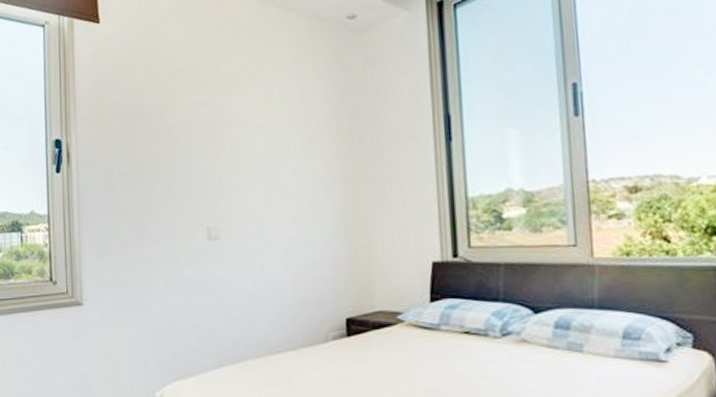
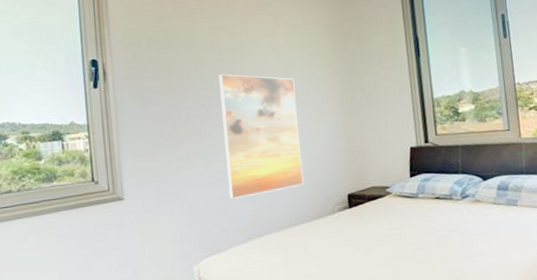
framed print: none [194,159,291,314] -> present [218,74,304,199]

